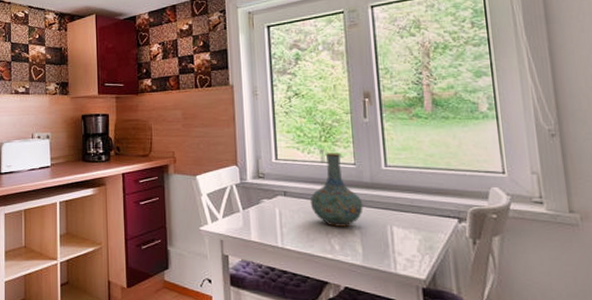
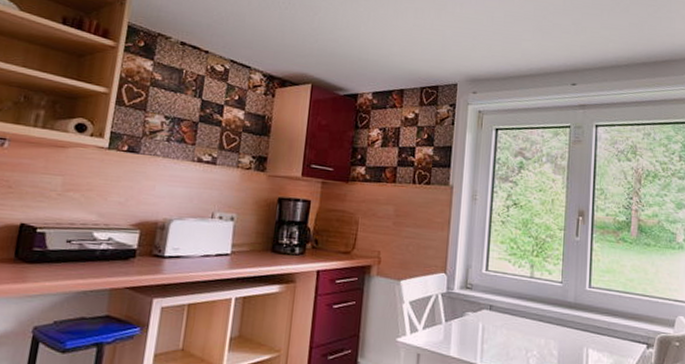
vase: present [310,153,363,227] -> none [514,268,564,347]

